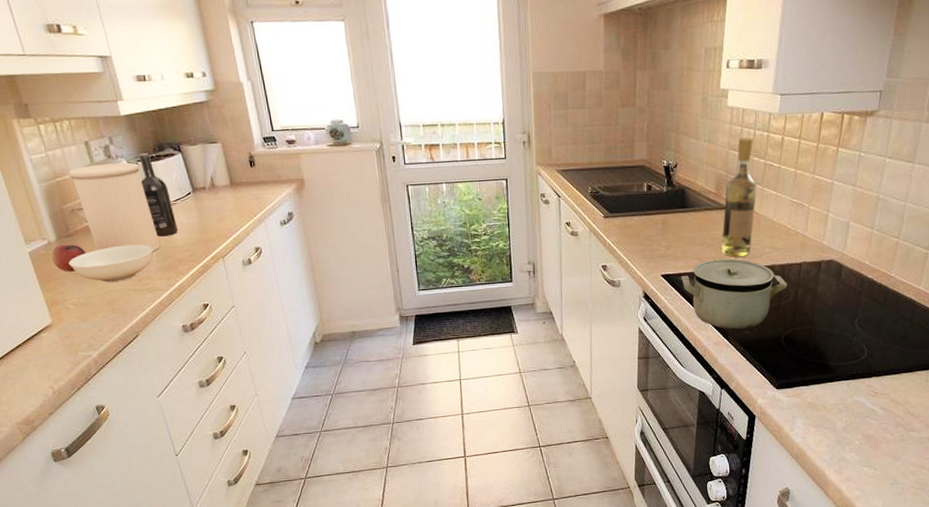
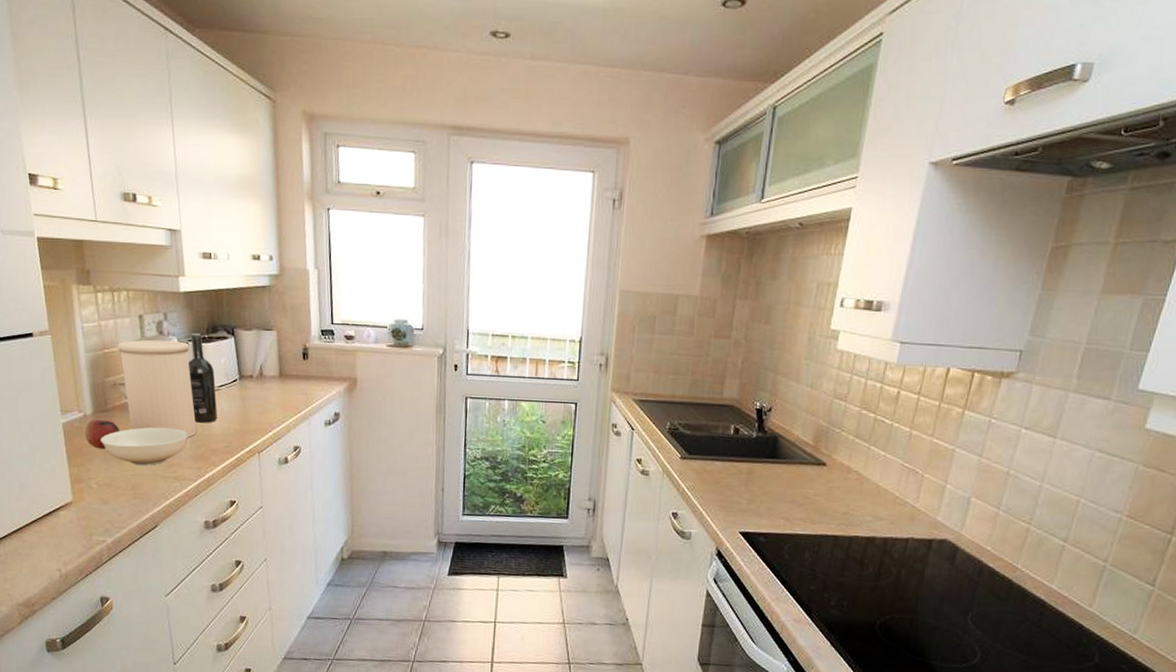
saucepan: present [680,258,787,330] -> none [762,521,888,609]
bottle: present [721,137,757,257] -> none [813,386,864,522]

